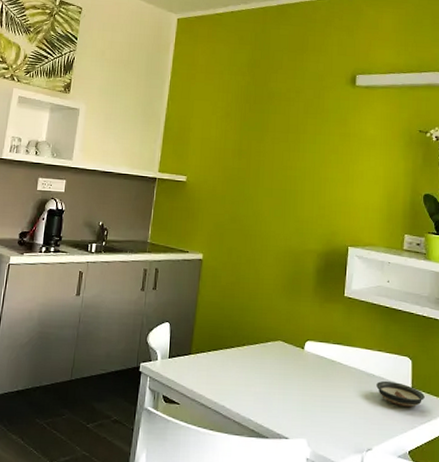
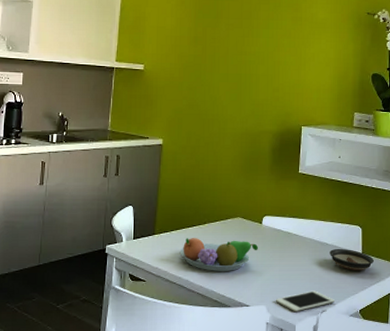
fruit bowl: none [216,360,299,399] -> present [179,238,258,271]
cell phone: none [316,426,381,449] -> present [275,290,334,313]

